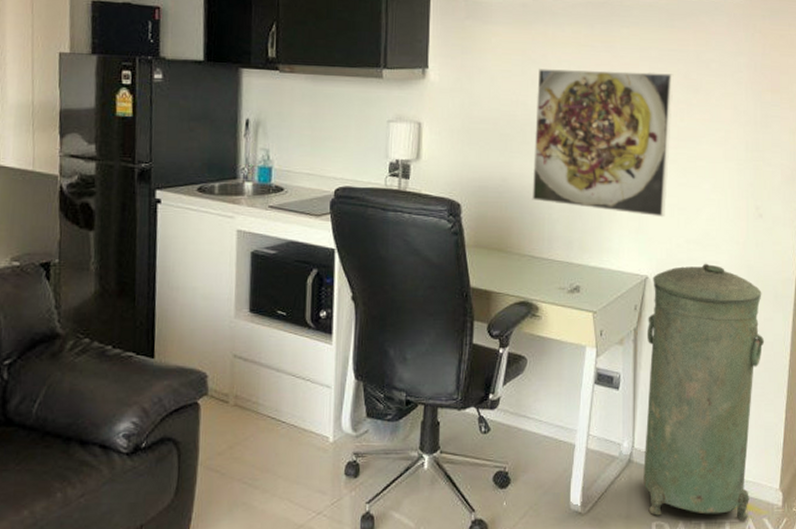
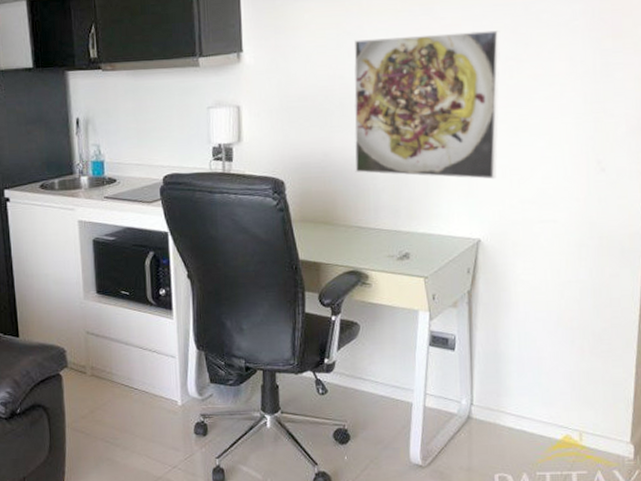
trash can: present [643,263,765,521] -> none [481,222,611,473]

